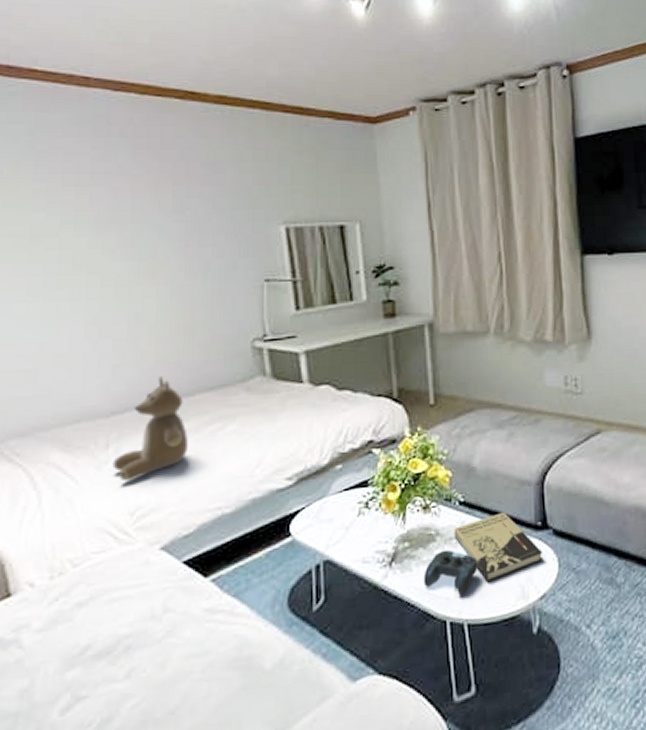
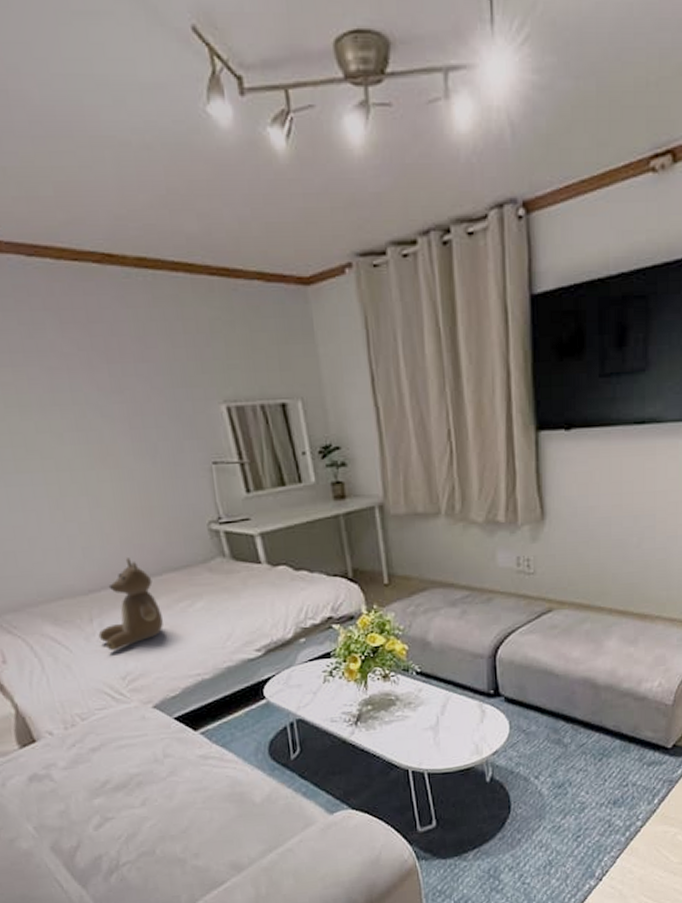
control: present [423,549,478,595] -> none [386,712,435,749]
book: present [454,512,544,582] -> none [412,681,496,739]

